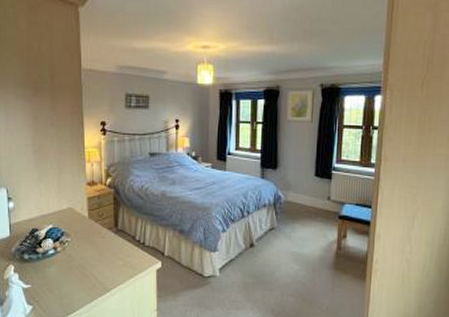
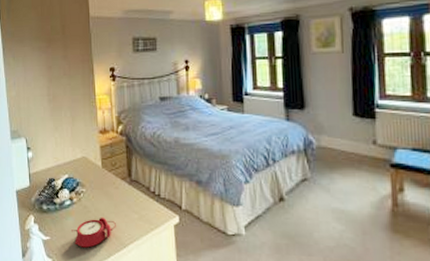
alarm clock: none [54,264,100,294] -> present [72,217,116,248]

